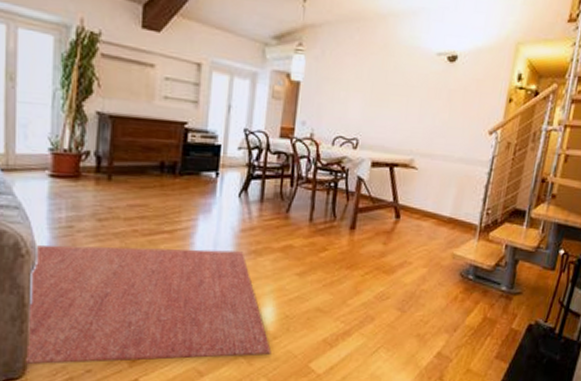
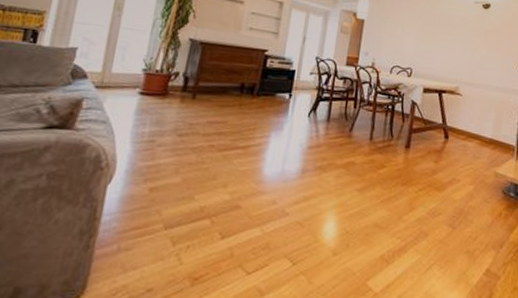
rug: present [23,244,272,365] -> none [83,158,332,284]

